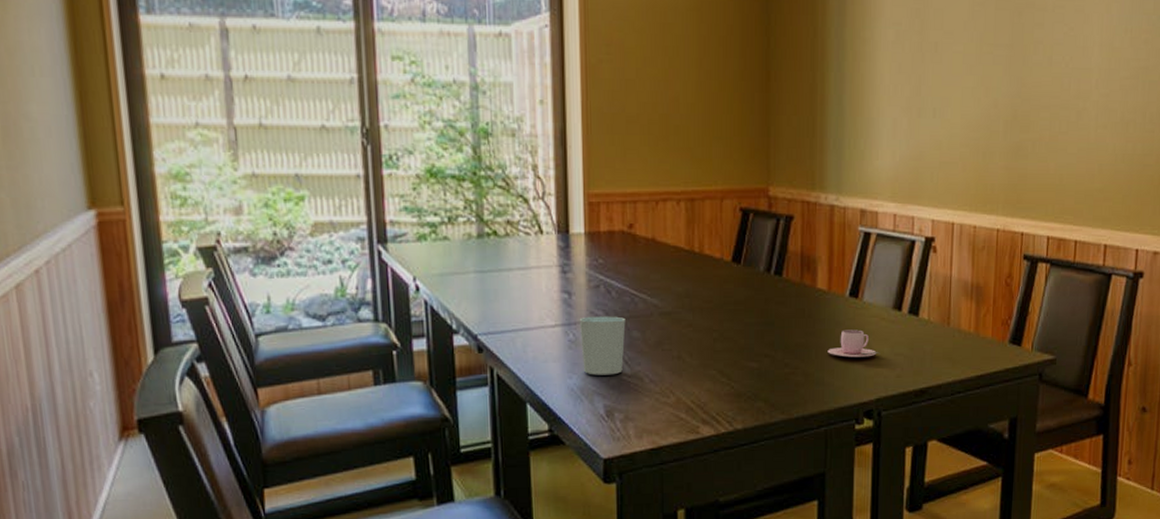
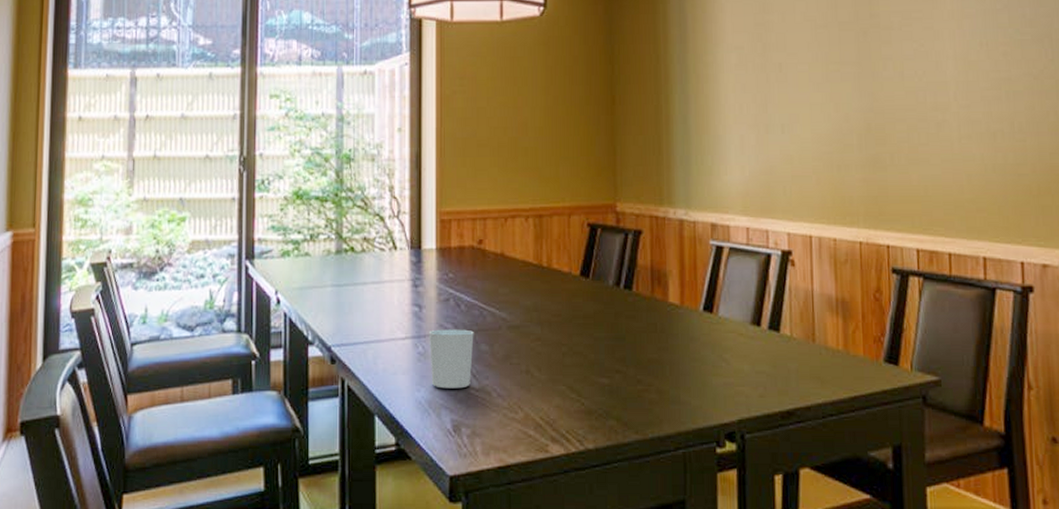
teacup: present [827,329,881,358] -> none [682,345,740,375]

